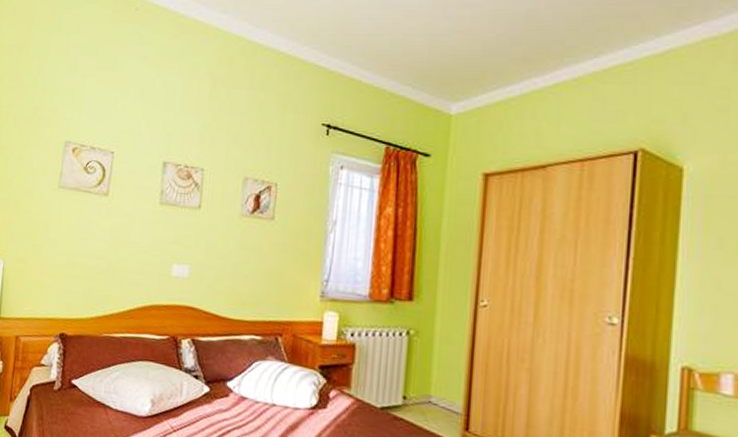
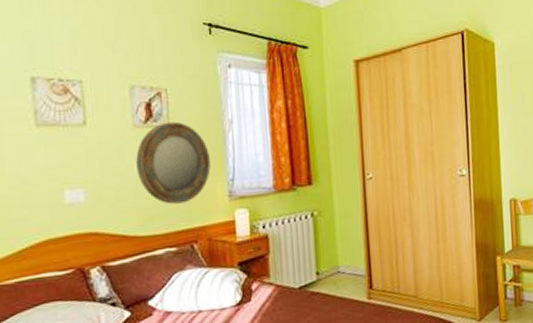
home mirror: none [237,215,308,296] -> present [136,121,211,205]

